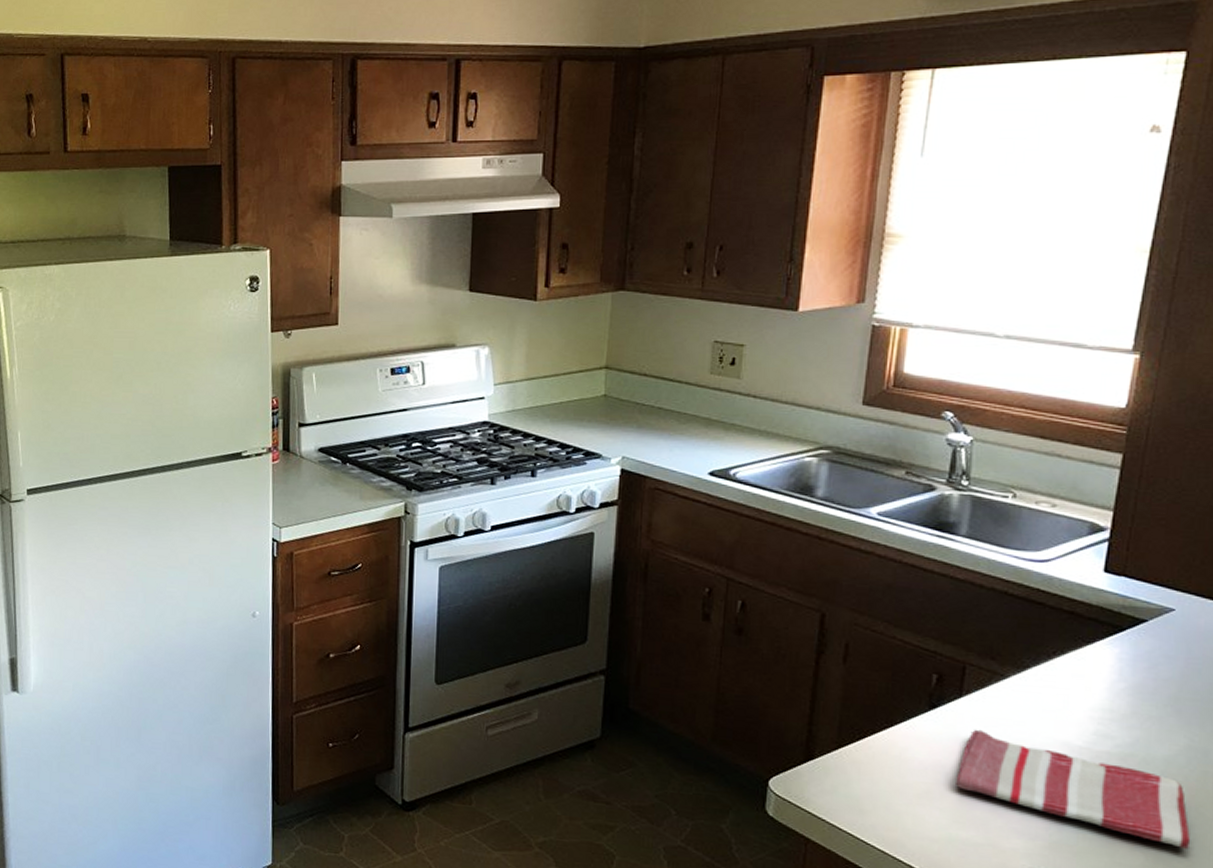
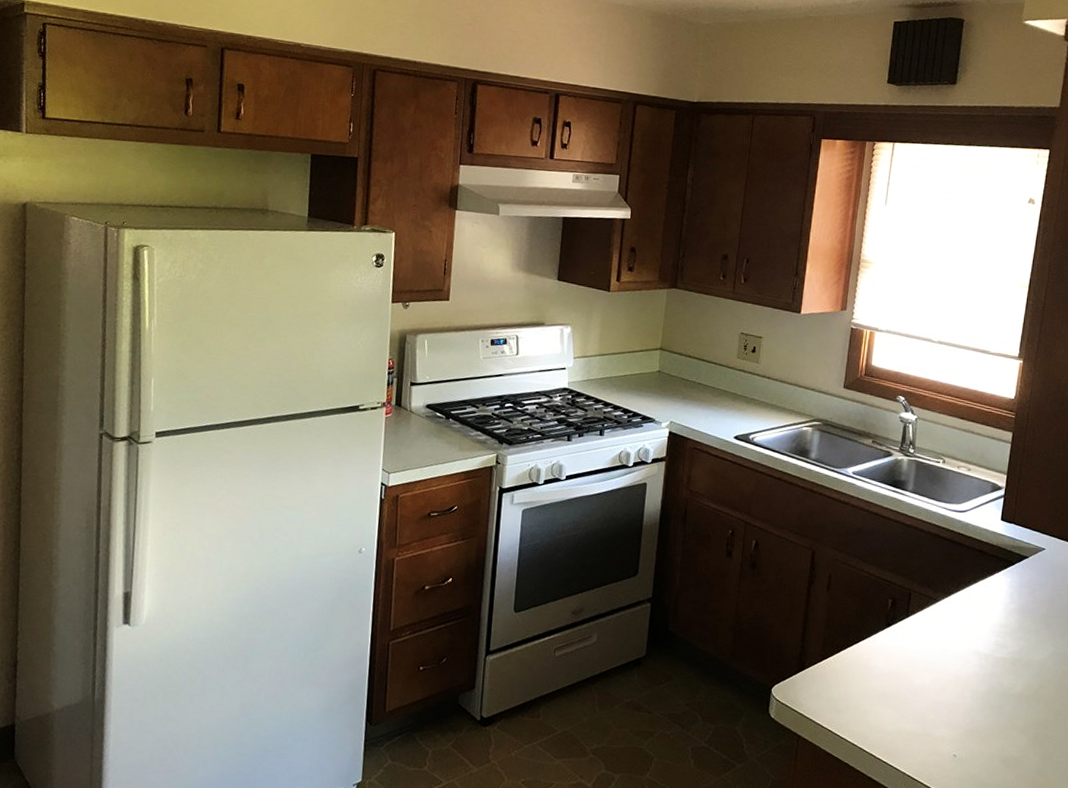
dish towel: present [956,729,1191,849] -> none [904,642,1057,731]

